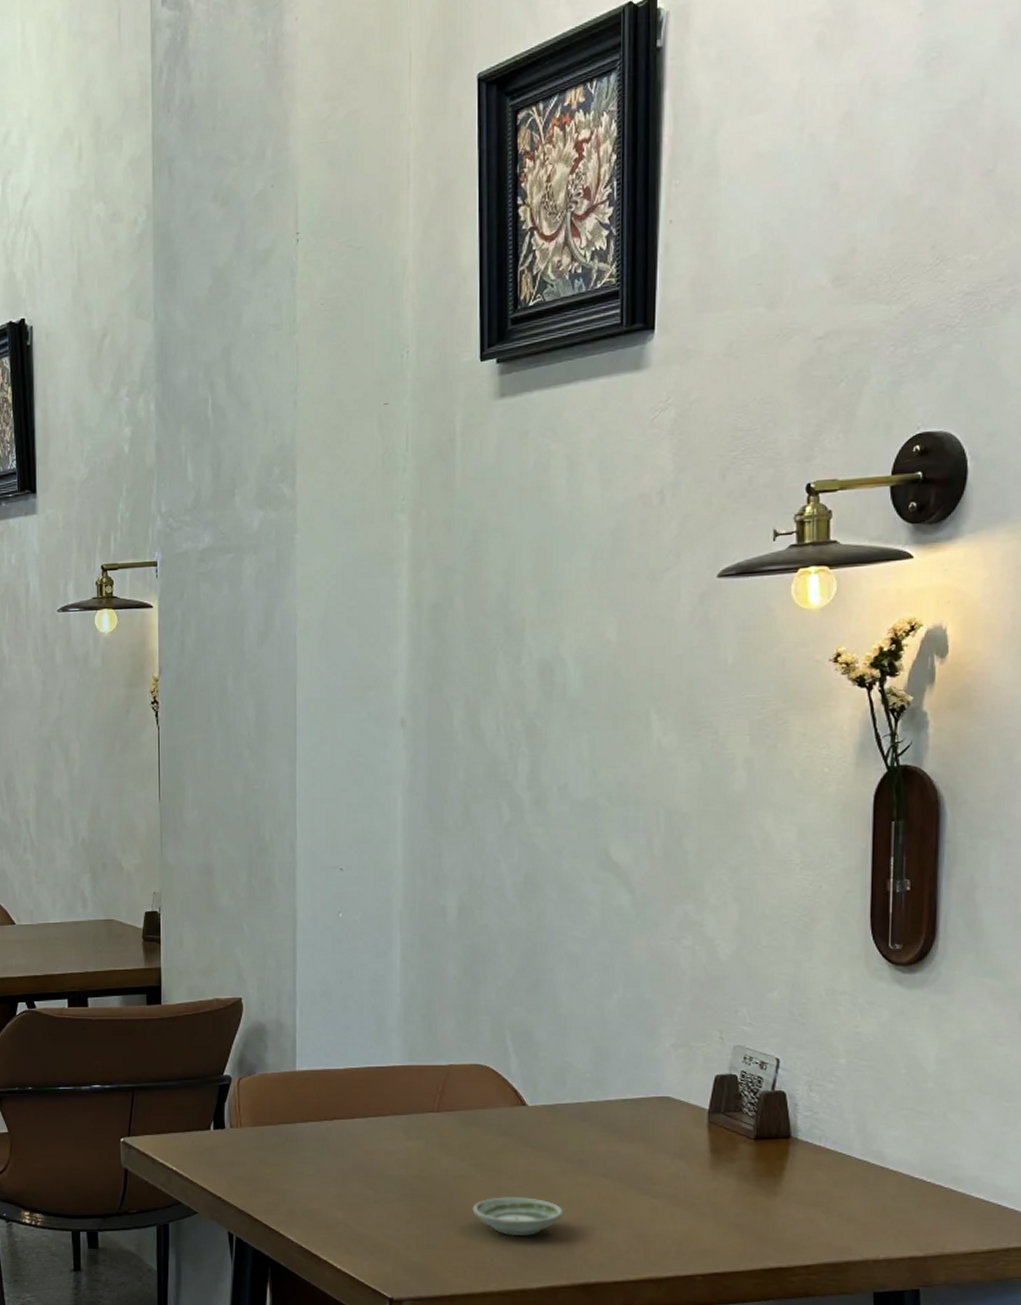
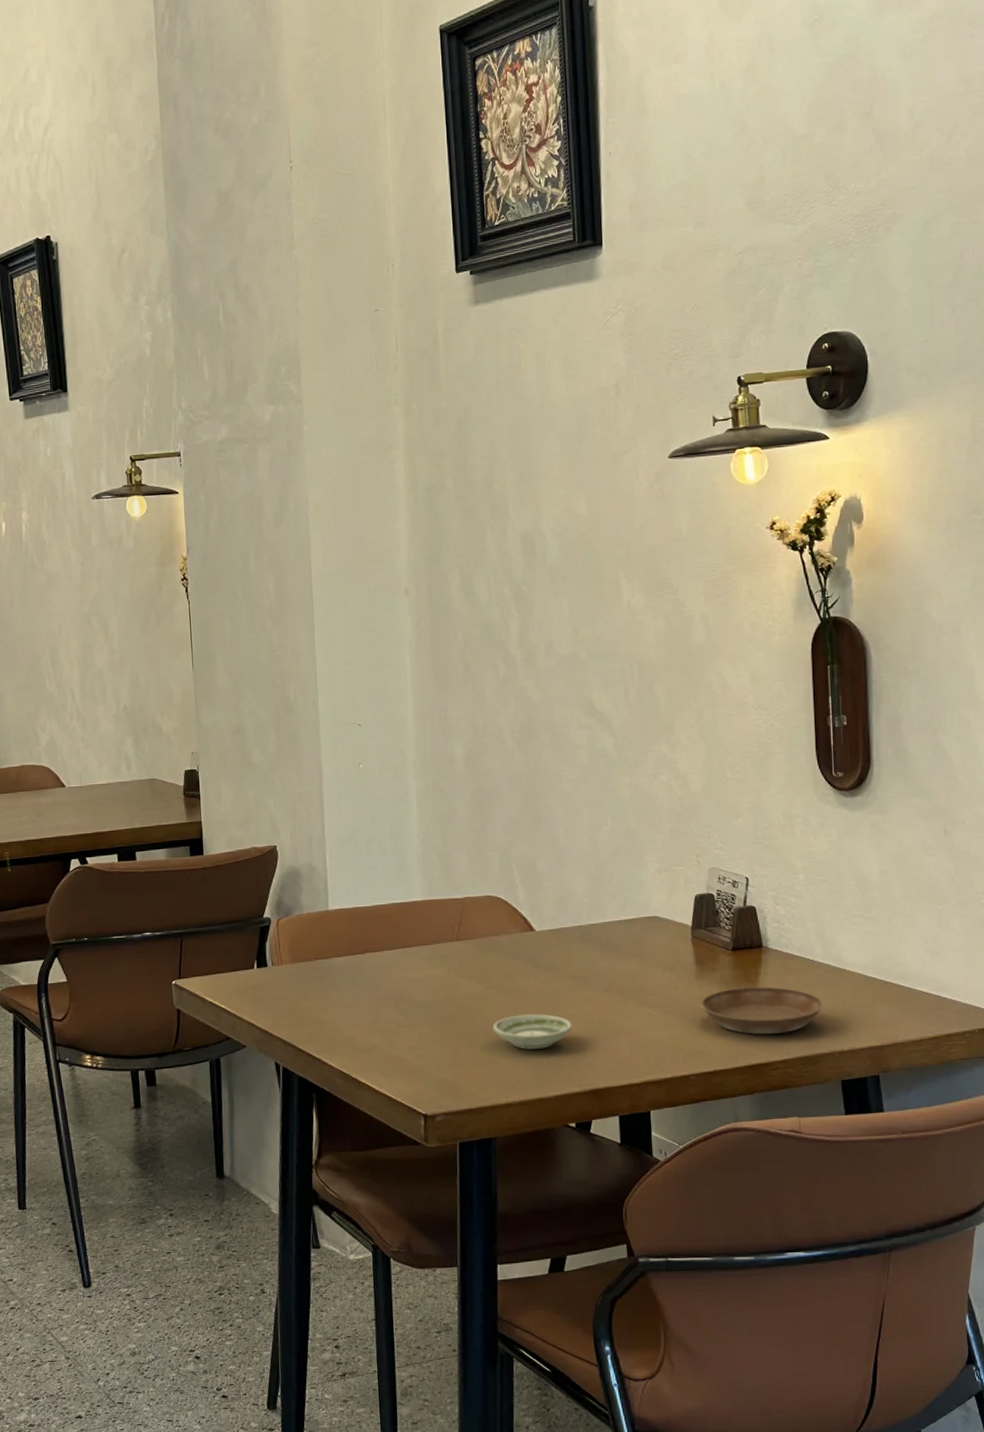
saucer: none [714,1181,859,1237] -> present [701,986,824,1035]

